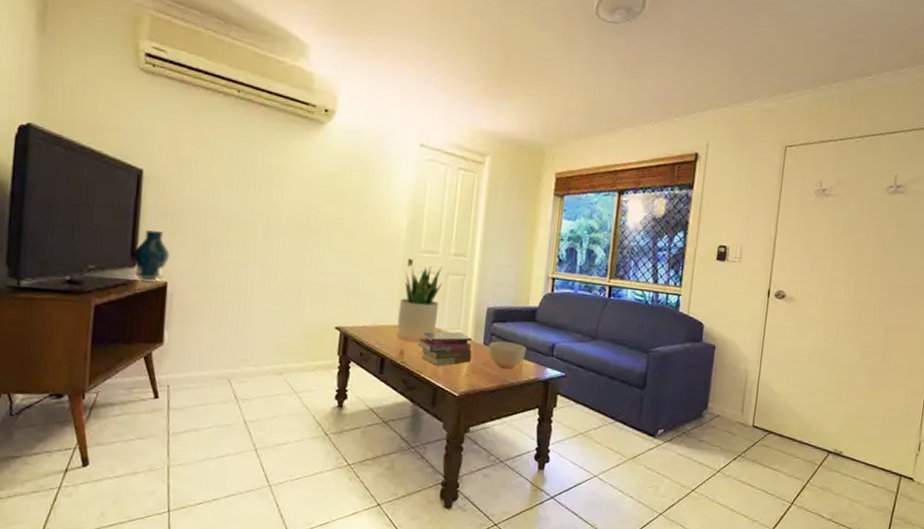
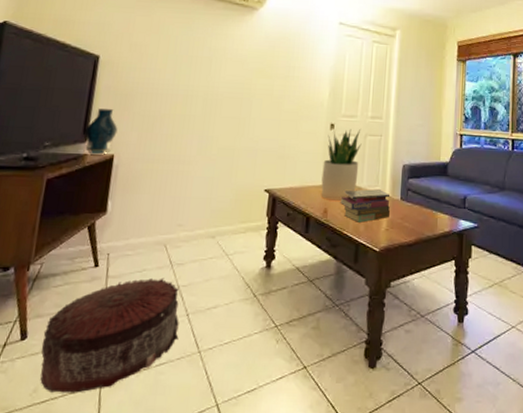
pouf: none [104,412,248,519] -> present [40,278,179,393]
bowl: present [488,340,527,369] -> none [405,195,441,223]

